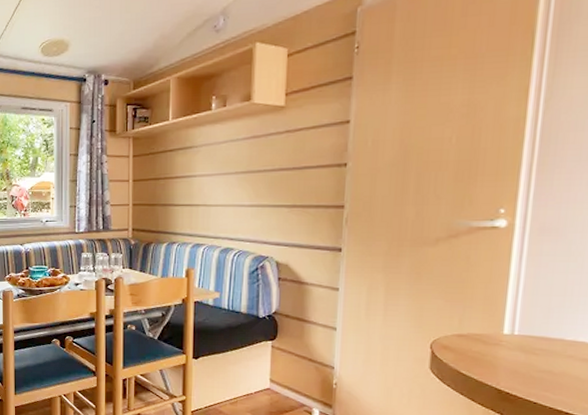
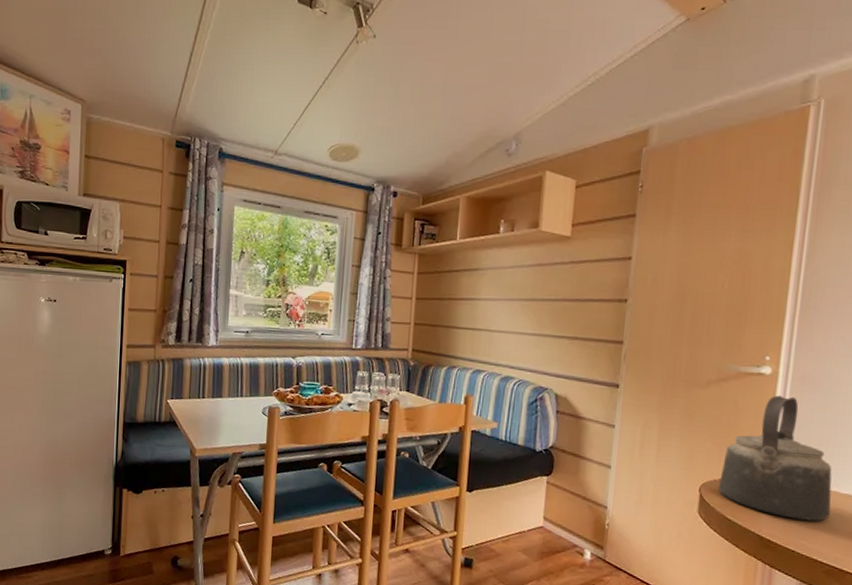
kettle: none [451,248,578,373] -> present [718,395,832,522]

